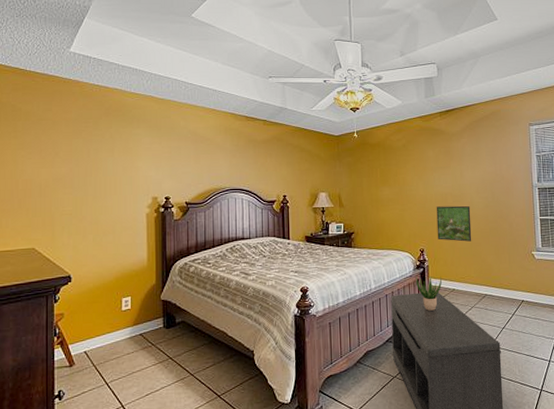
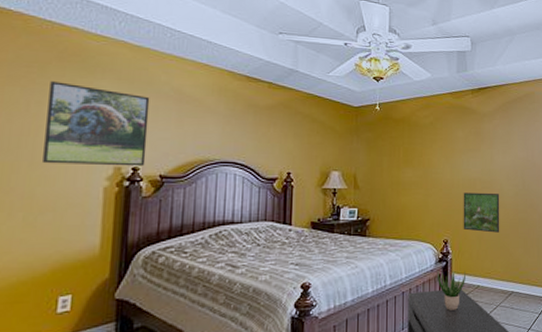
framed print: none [102,132,174,197] -> present [43,81,150,167]

